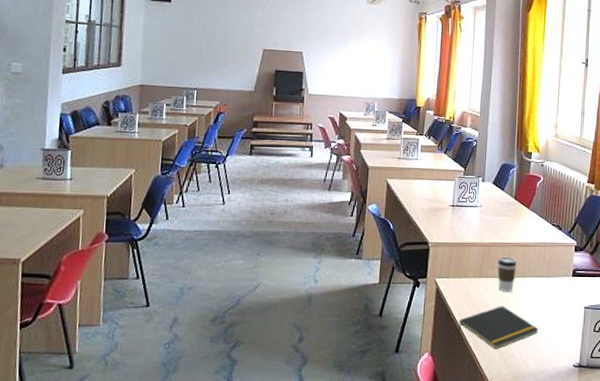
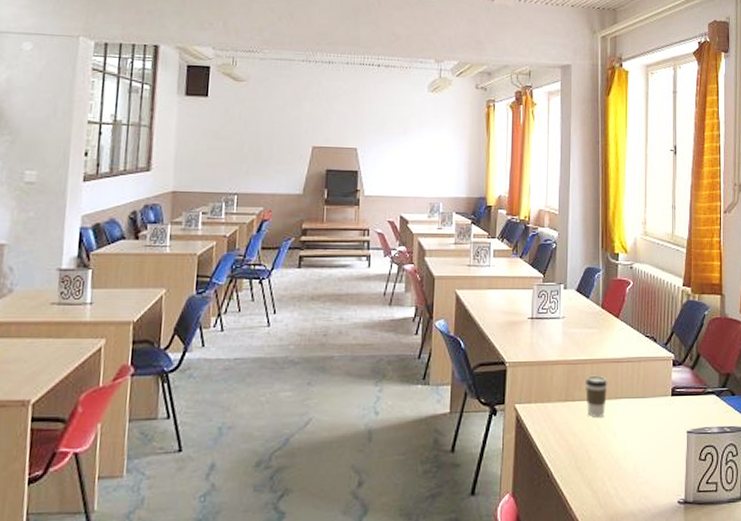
notepad: present [457,306,539,350] -> none [542,434,636,487]

